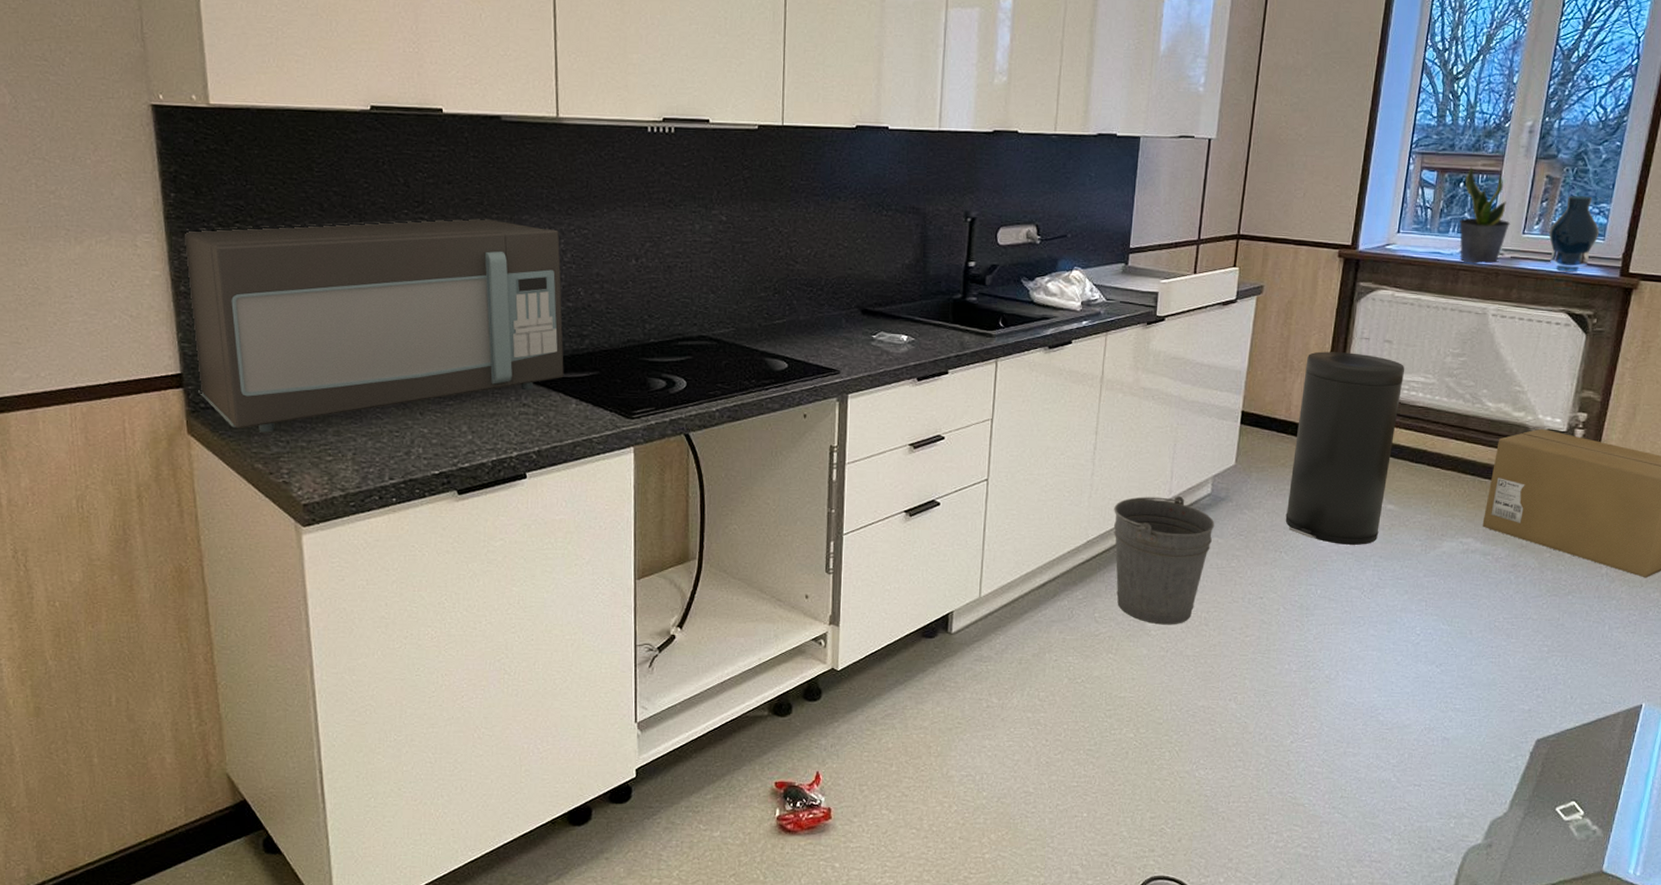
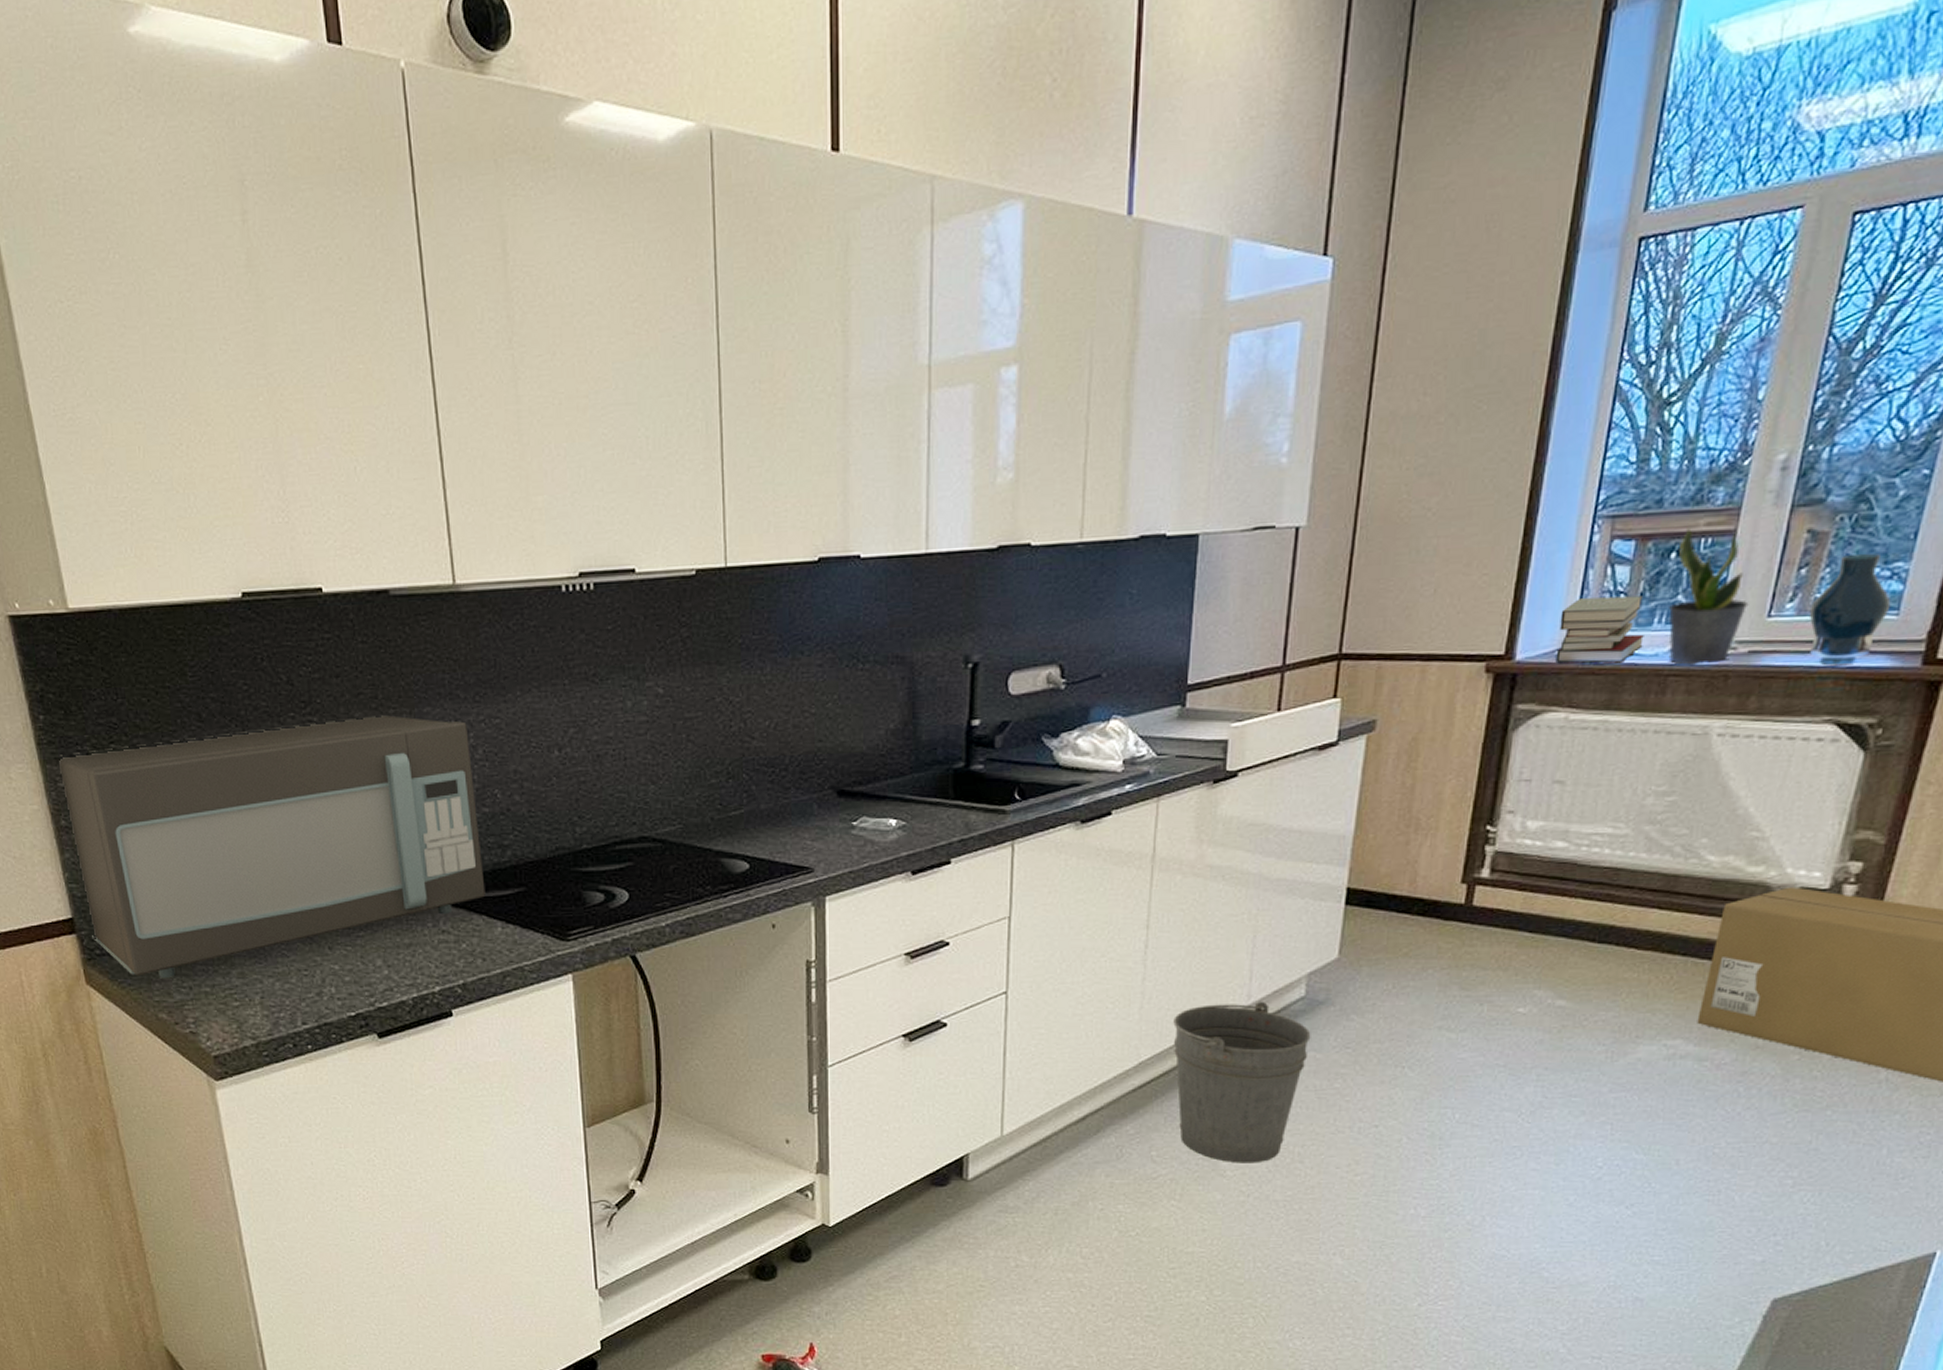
pedal bin: present [1285,351,1405,545] -> none [1409,801,1584,1054]
books: none [1385,209,1443,258] -> present [1555,596,1644,664]

